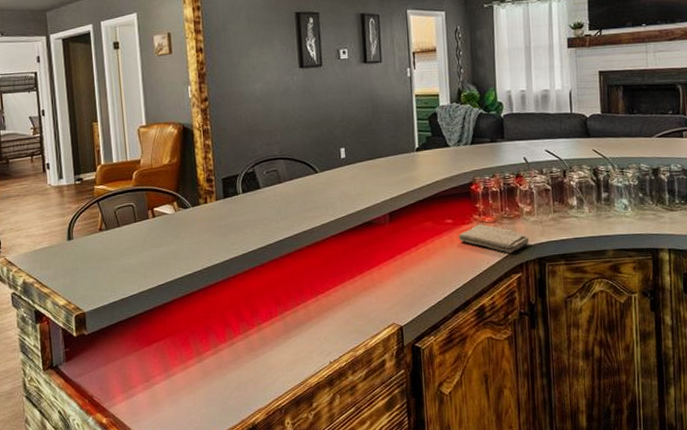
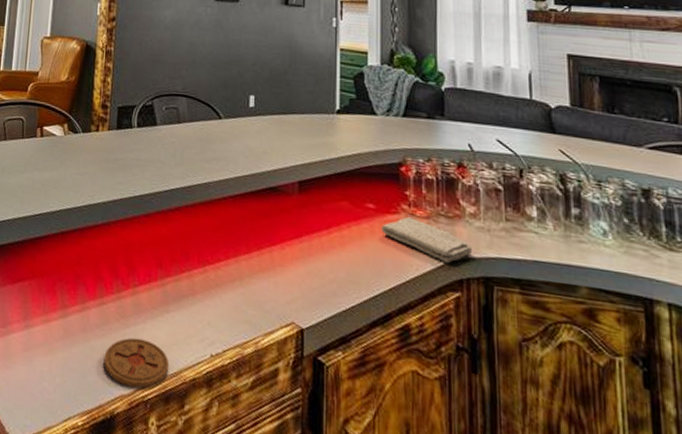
coaster: none [240,363,297,402] -> present [103,337,170,389]

